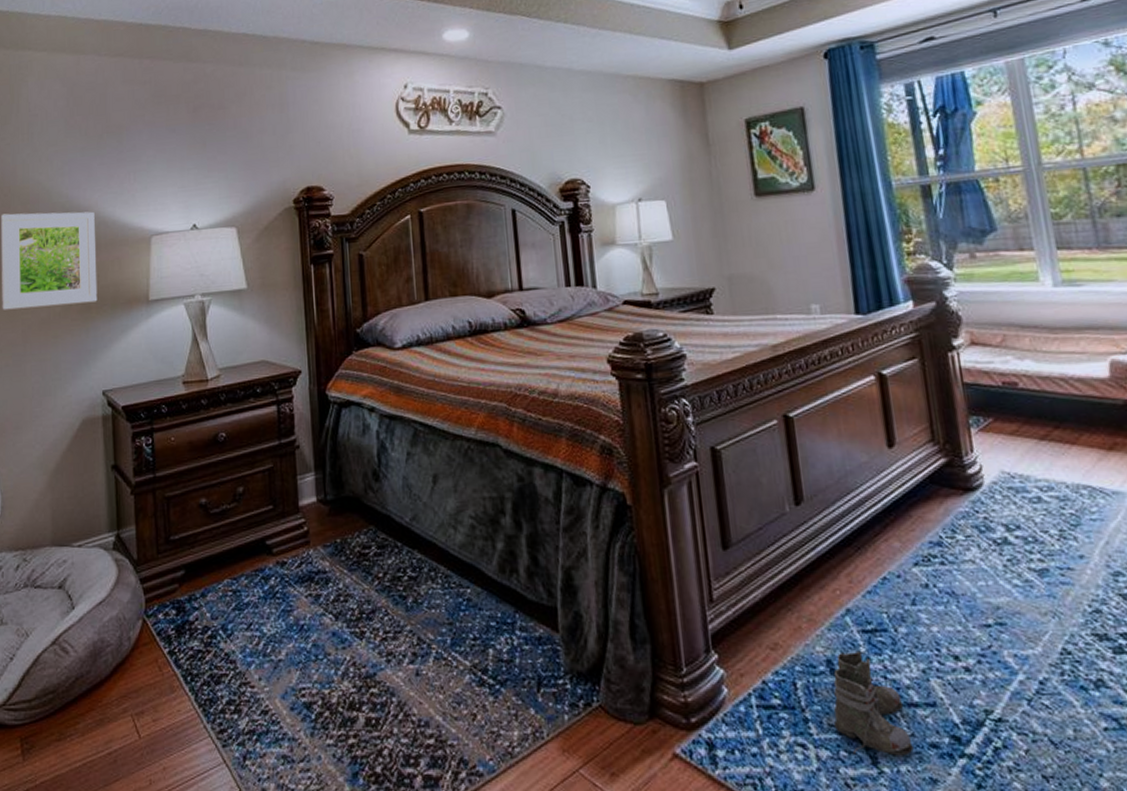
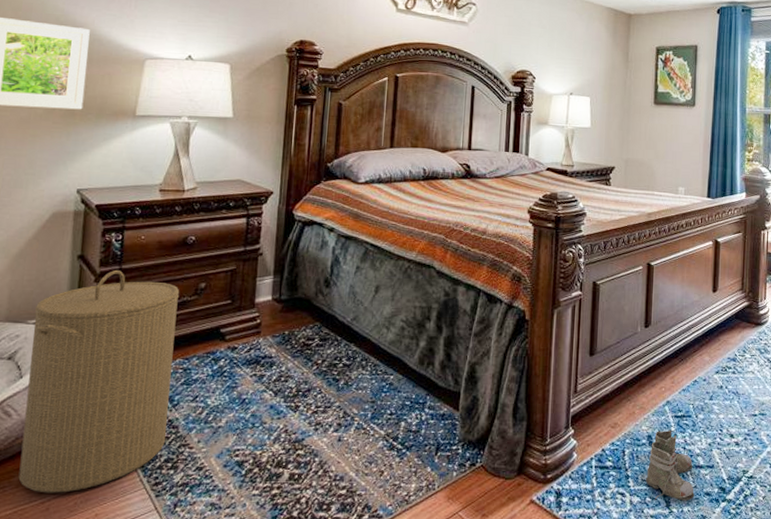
laundry hamper: none [77,479,225,742] -> present [18,270,180,493]

